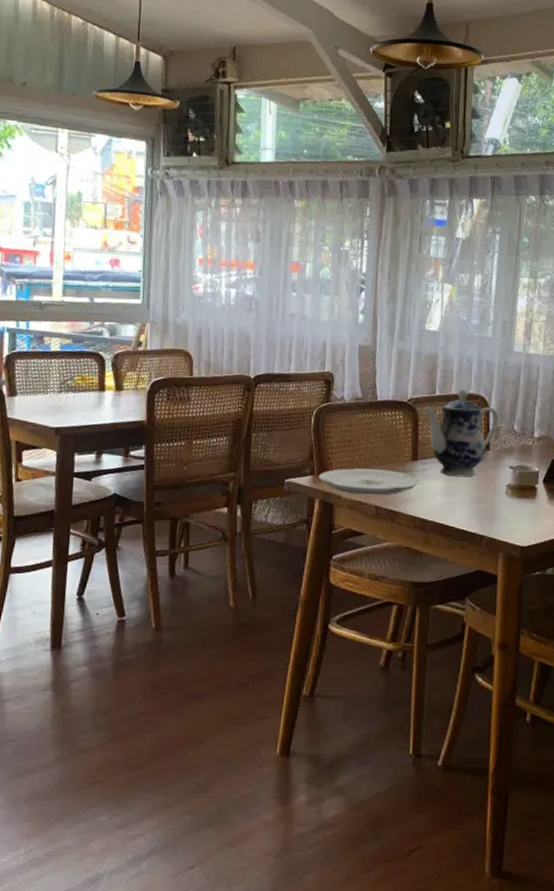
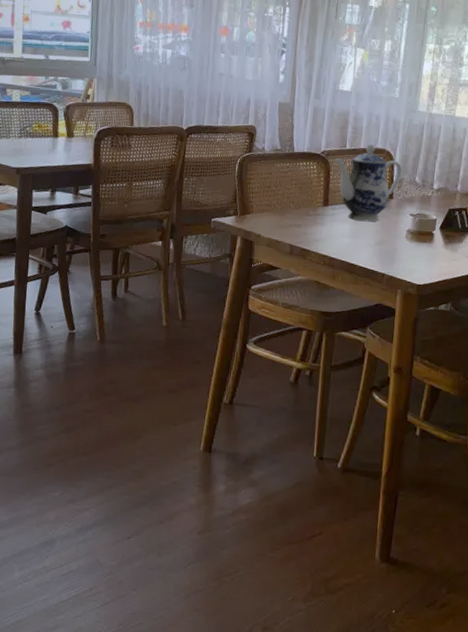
plate: present [319,468,420,495] -> none [241,210,330,235]

